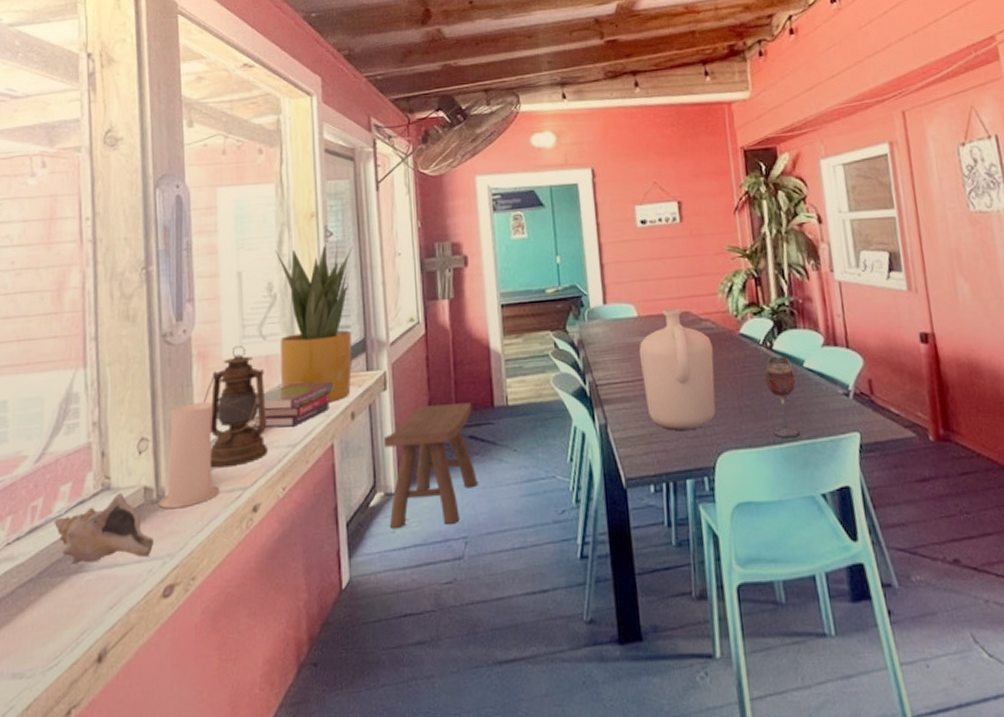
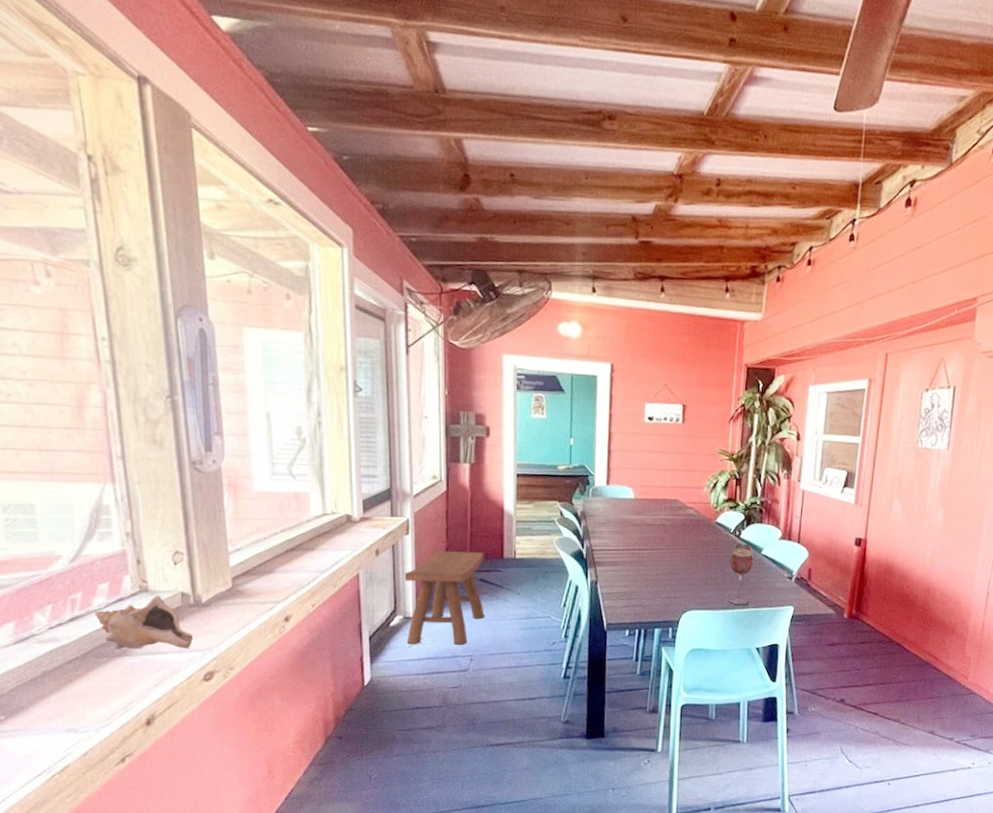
candle: present [158,401,219,509] -> none [196,526,253,613]
lantern: present [203,346,268,467] -> none [235,481,298,583]
books: present [254,381,333,428] -> none [285,518,360,556]
planter: present [274,241,353,402] -> none [304,397,381,539]
water jug: present [638,308,716,430] -> none [631,495,693,592]

